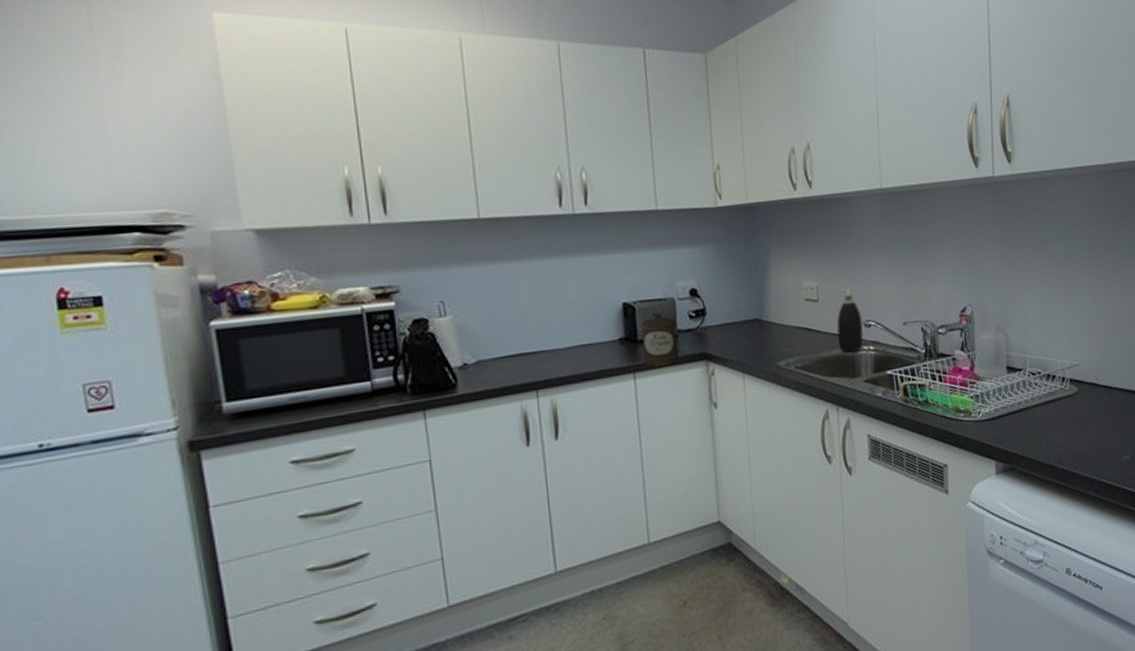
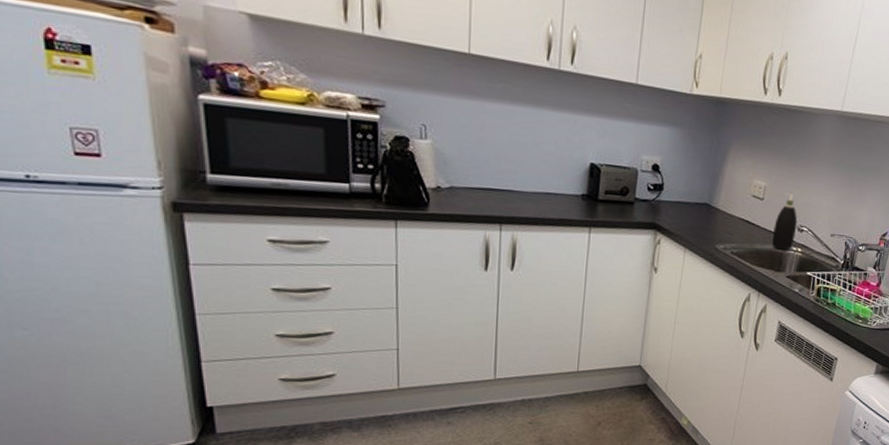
canister: present [641,313,679,367] -> none [600,179,635,227]

